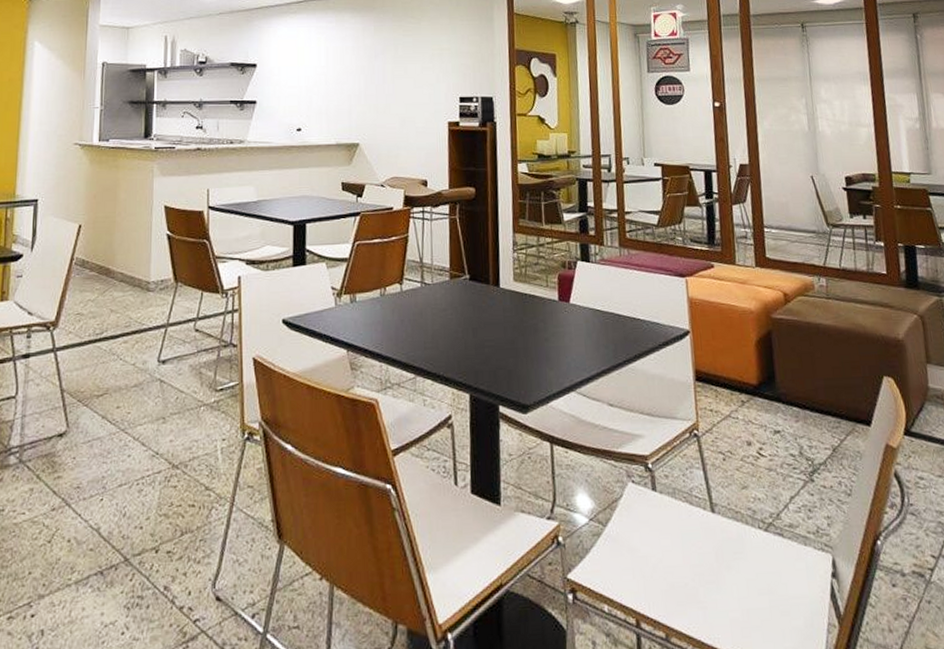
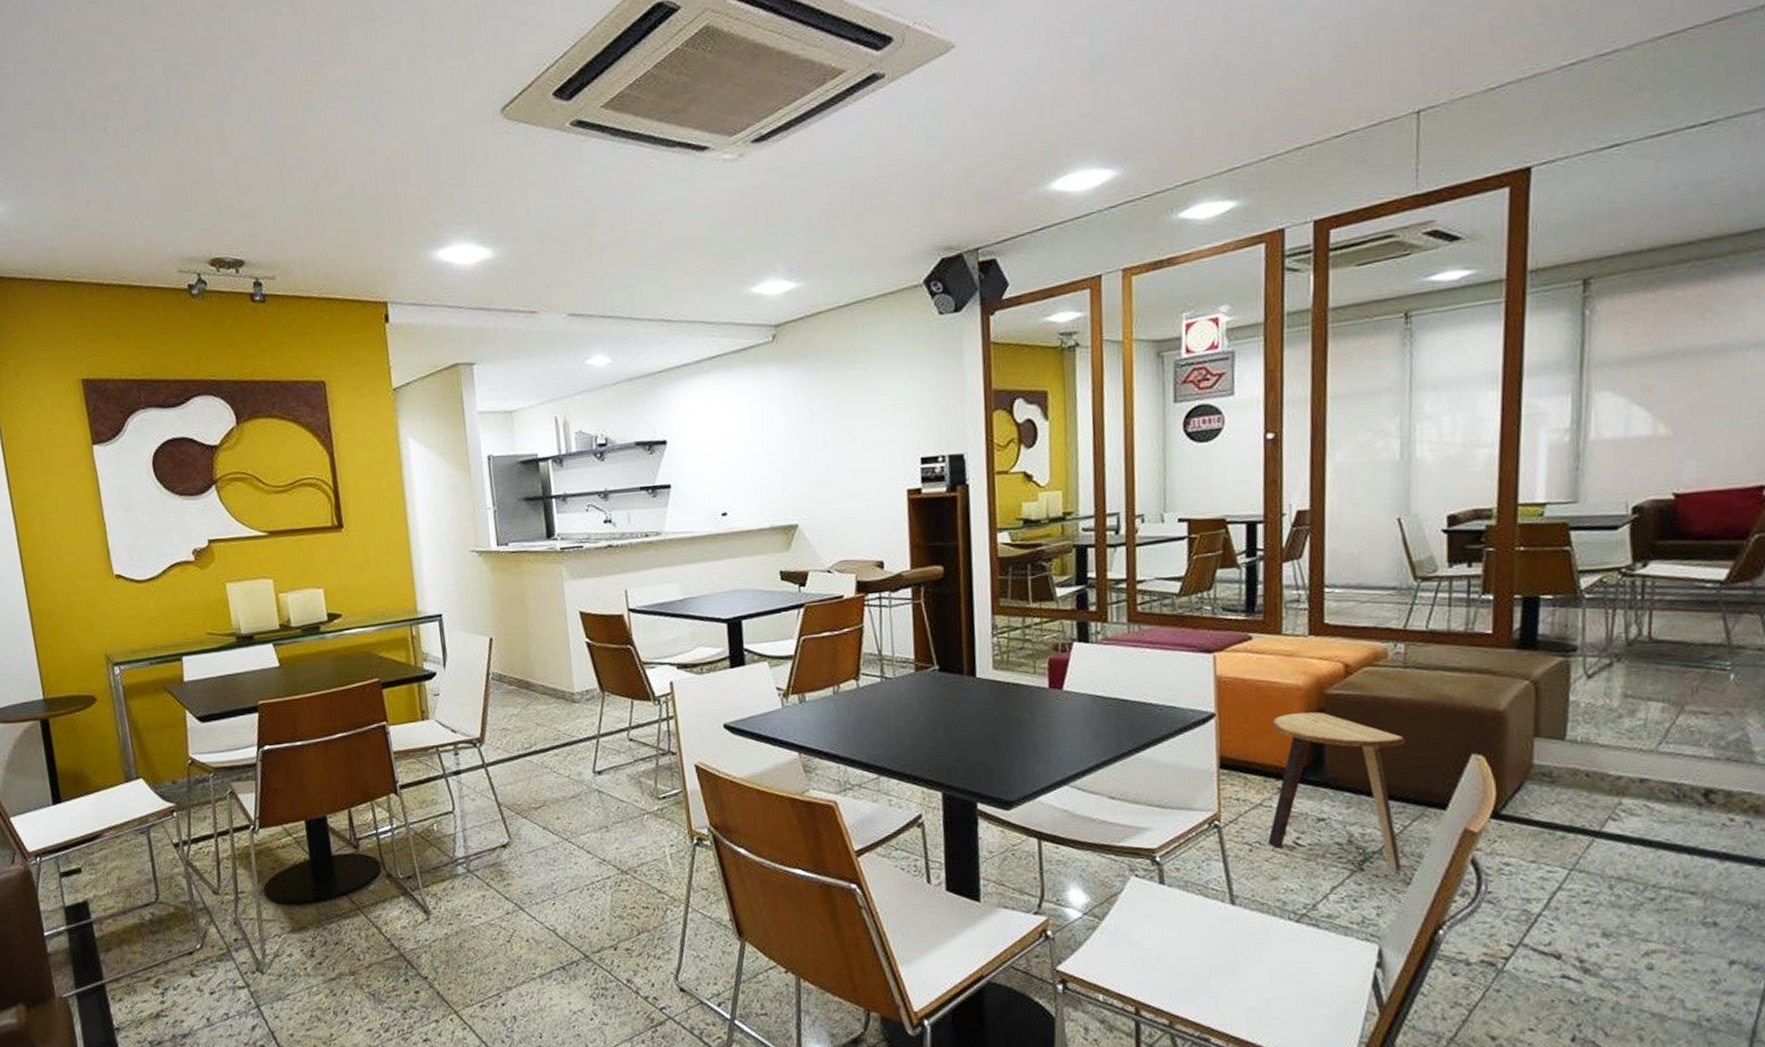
stool: none [733,333,843,481] -> present [1267,712,1406,869]

